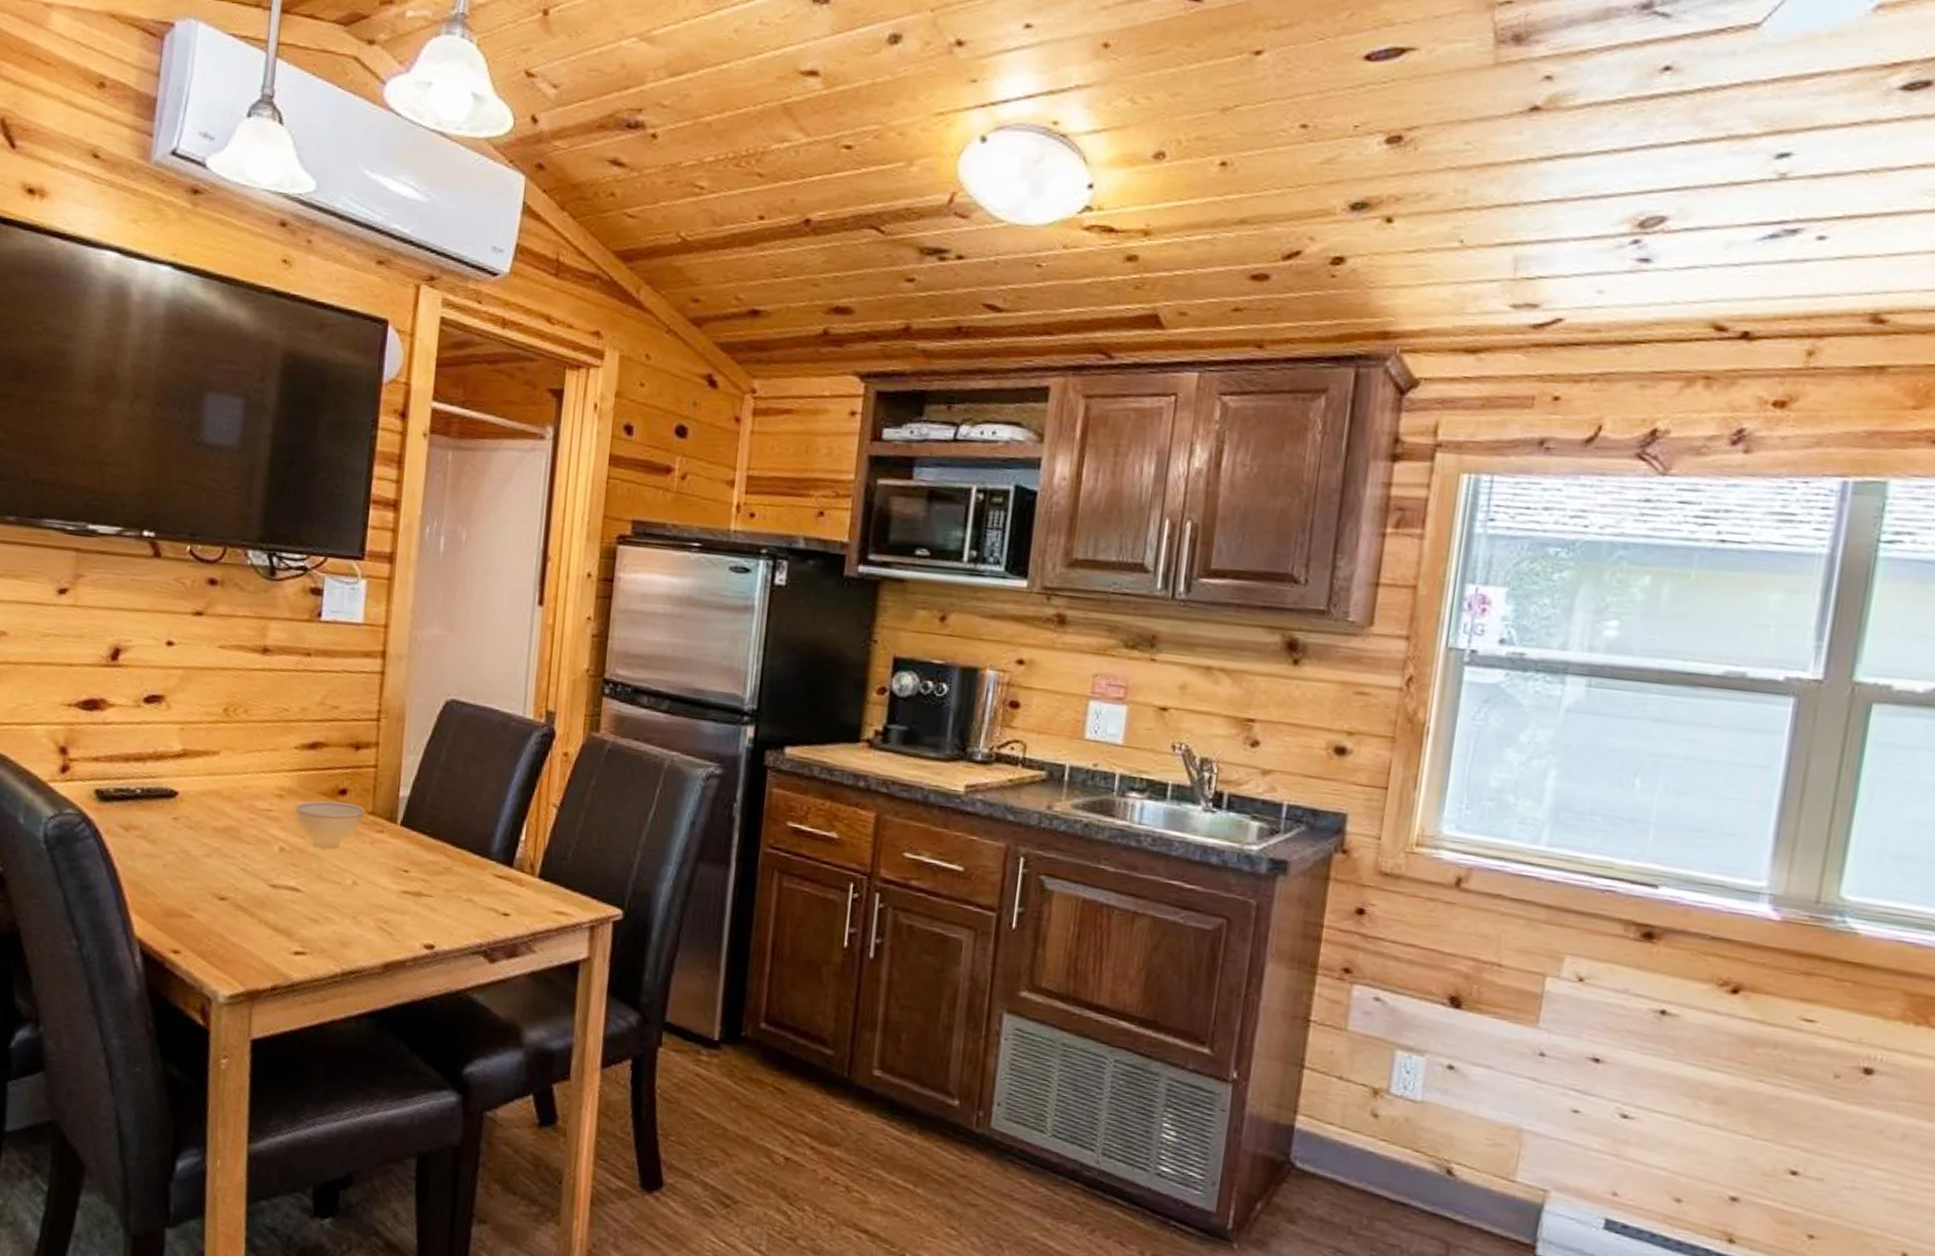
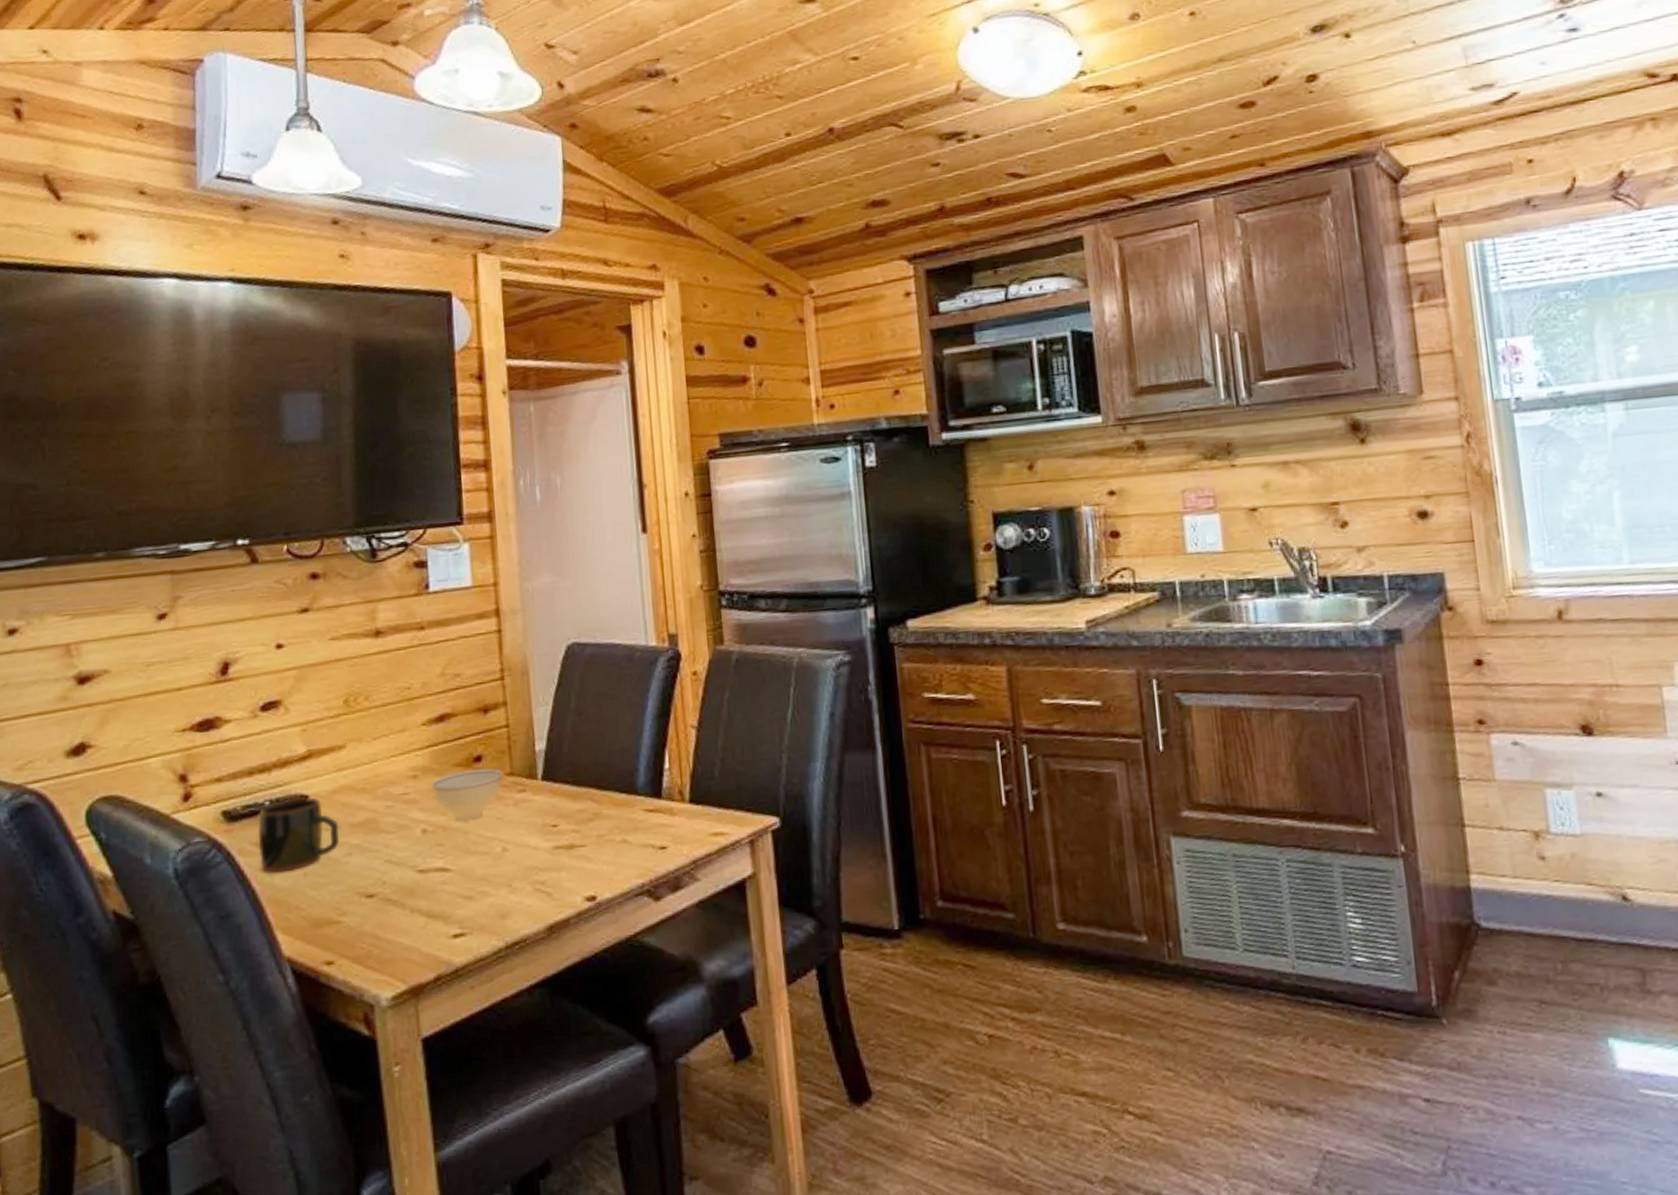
mug: none [124,791,203,860] -> present [257,797,340,873]

